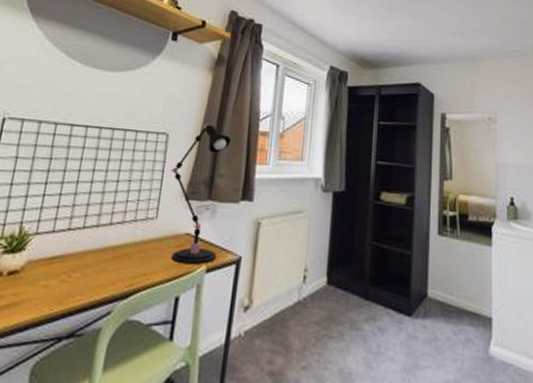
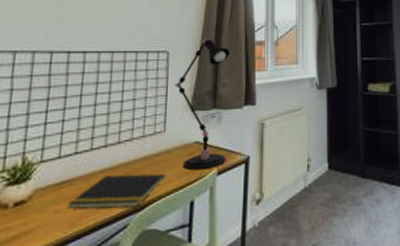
notepad: none [56,257,154,294] -> present [68,173,166,209]

